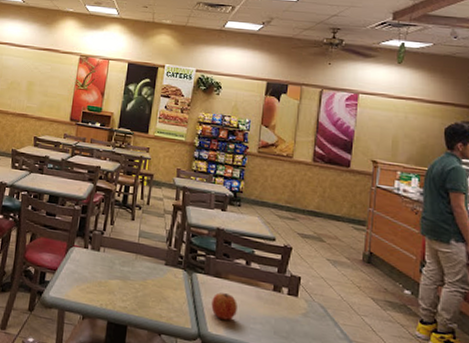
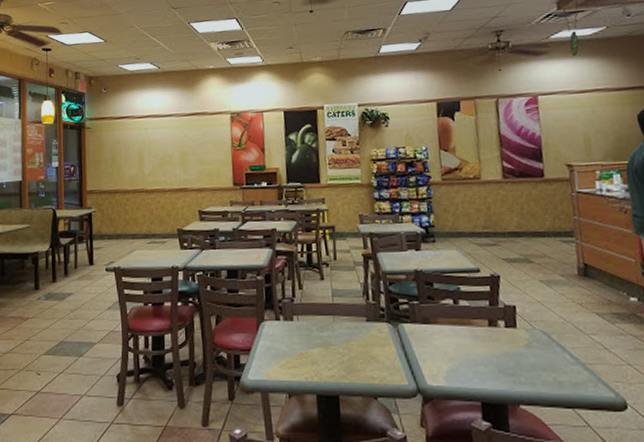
apple: present [211,292,237,321] -> none [424,339,454,368]

